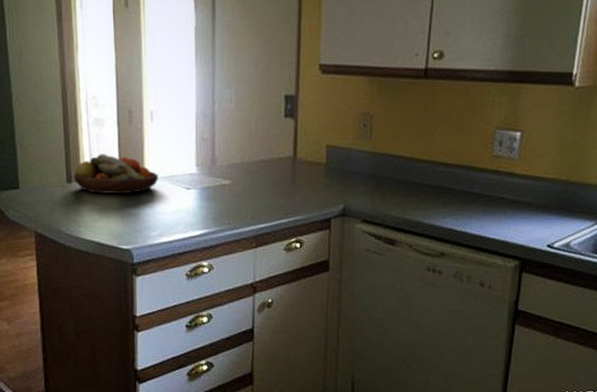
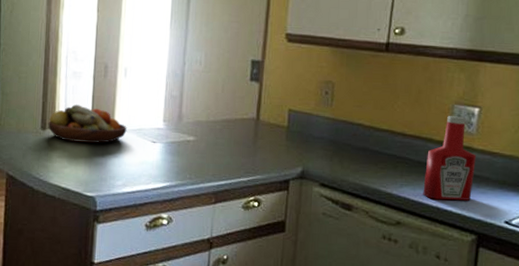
ketchup bottle: none [466,142,518,228] -> present [423,116,476,201]

